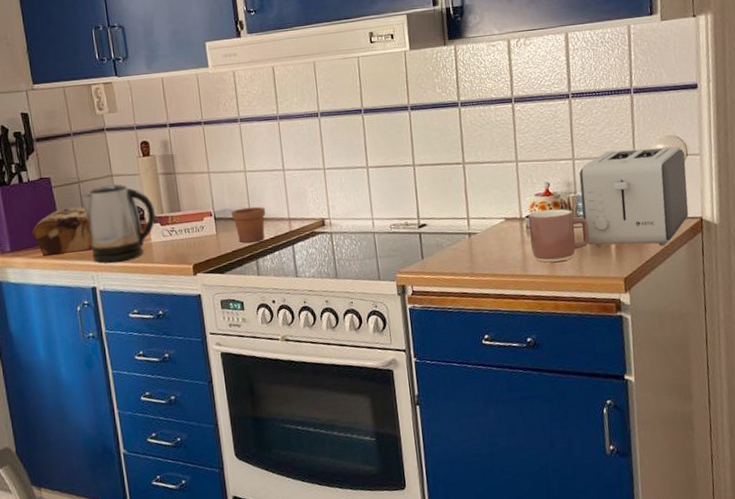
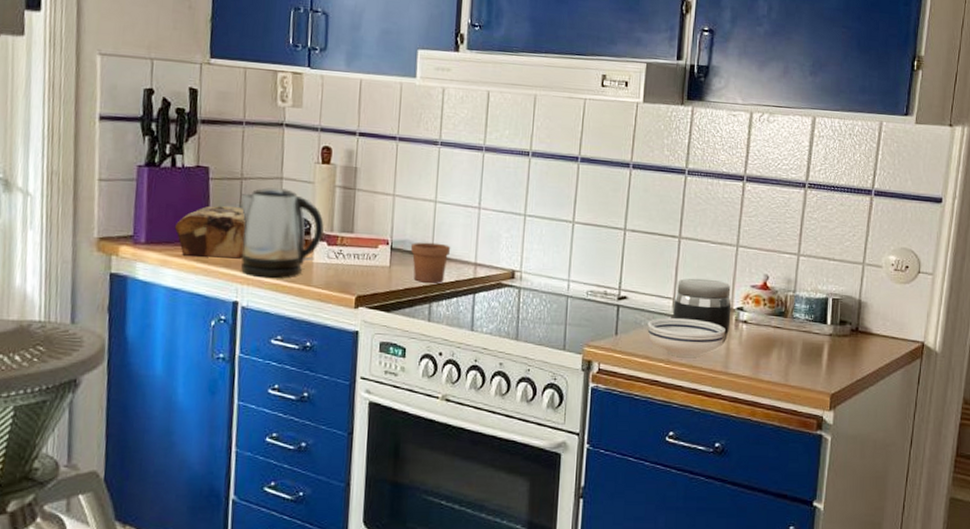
bowl: none [448,232,519,269] -> present [647,318,726,359]
jar: none [468,195,523,250] -> present [672,278,732,343]
mug: present [528,208,590,263] -> none [737,304,803,364]
toaster: present [579,147,689,247] -> none [797,253,917,367]

